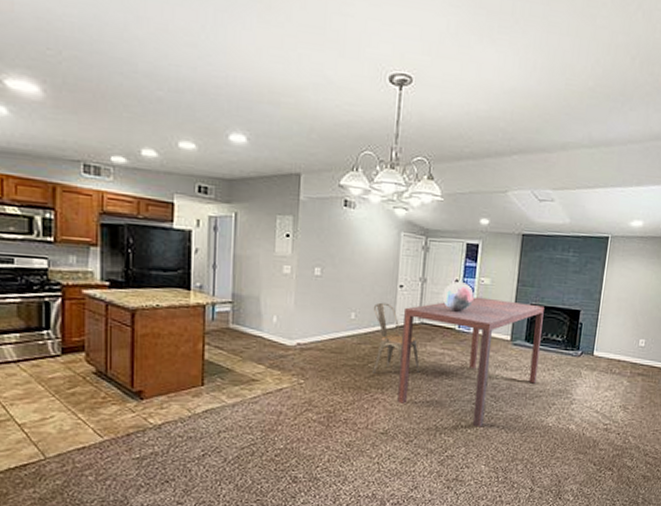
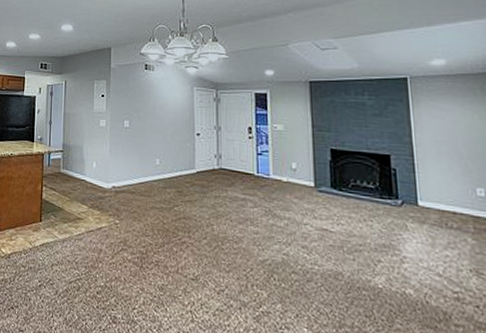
chair: present [372,302,420,373] -> none [174,149,223,218]
dining table: present [397,297,544,427] -> none [203,143,353,282]
decorative globe: present [442,280,474,312] -> none [237,128,269,158]

